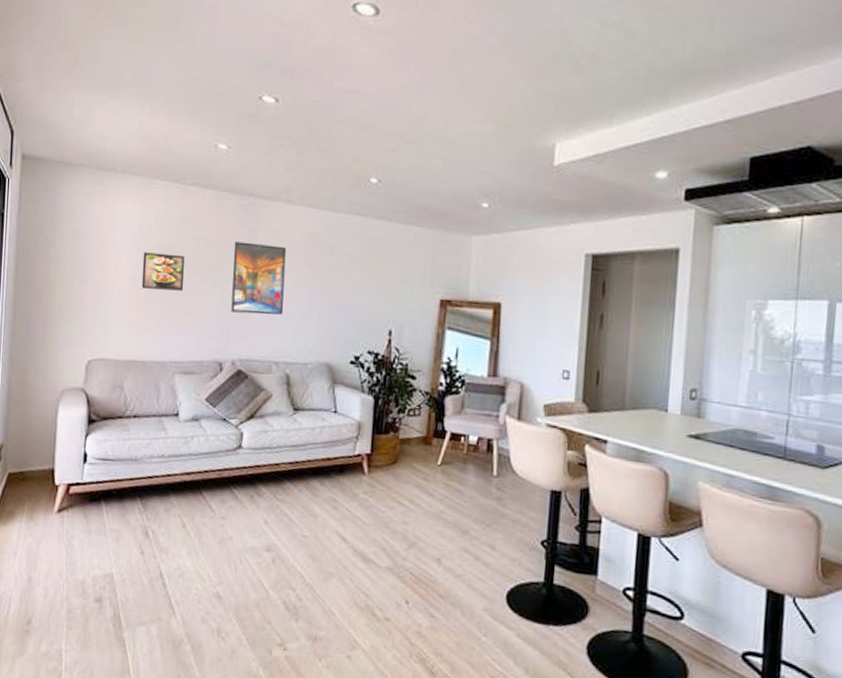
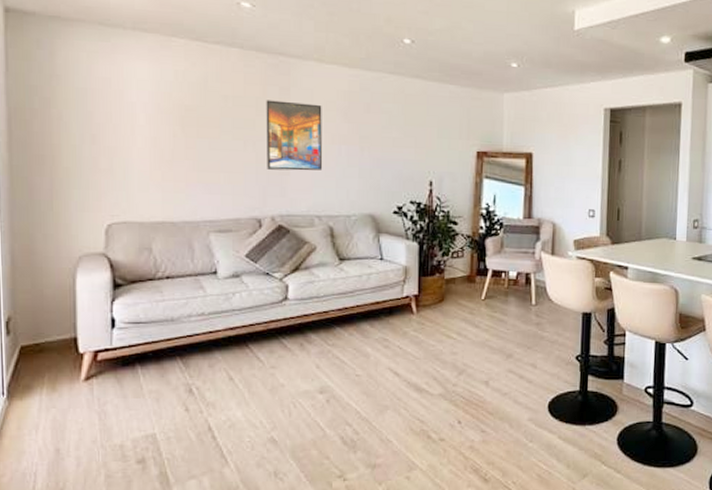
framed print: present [141,252,185,291] -> none [164,112,213,150]

